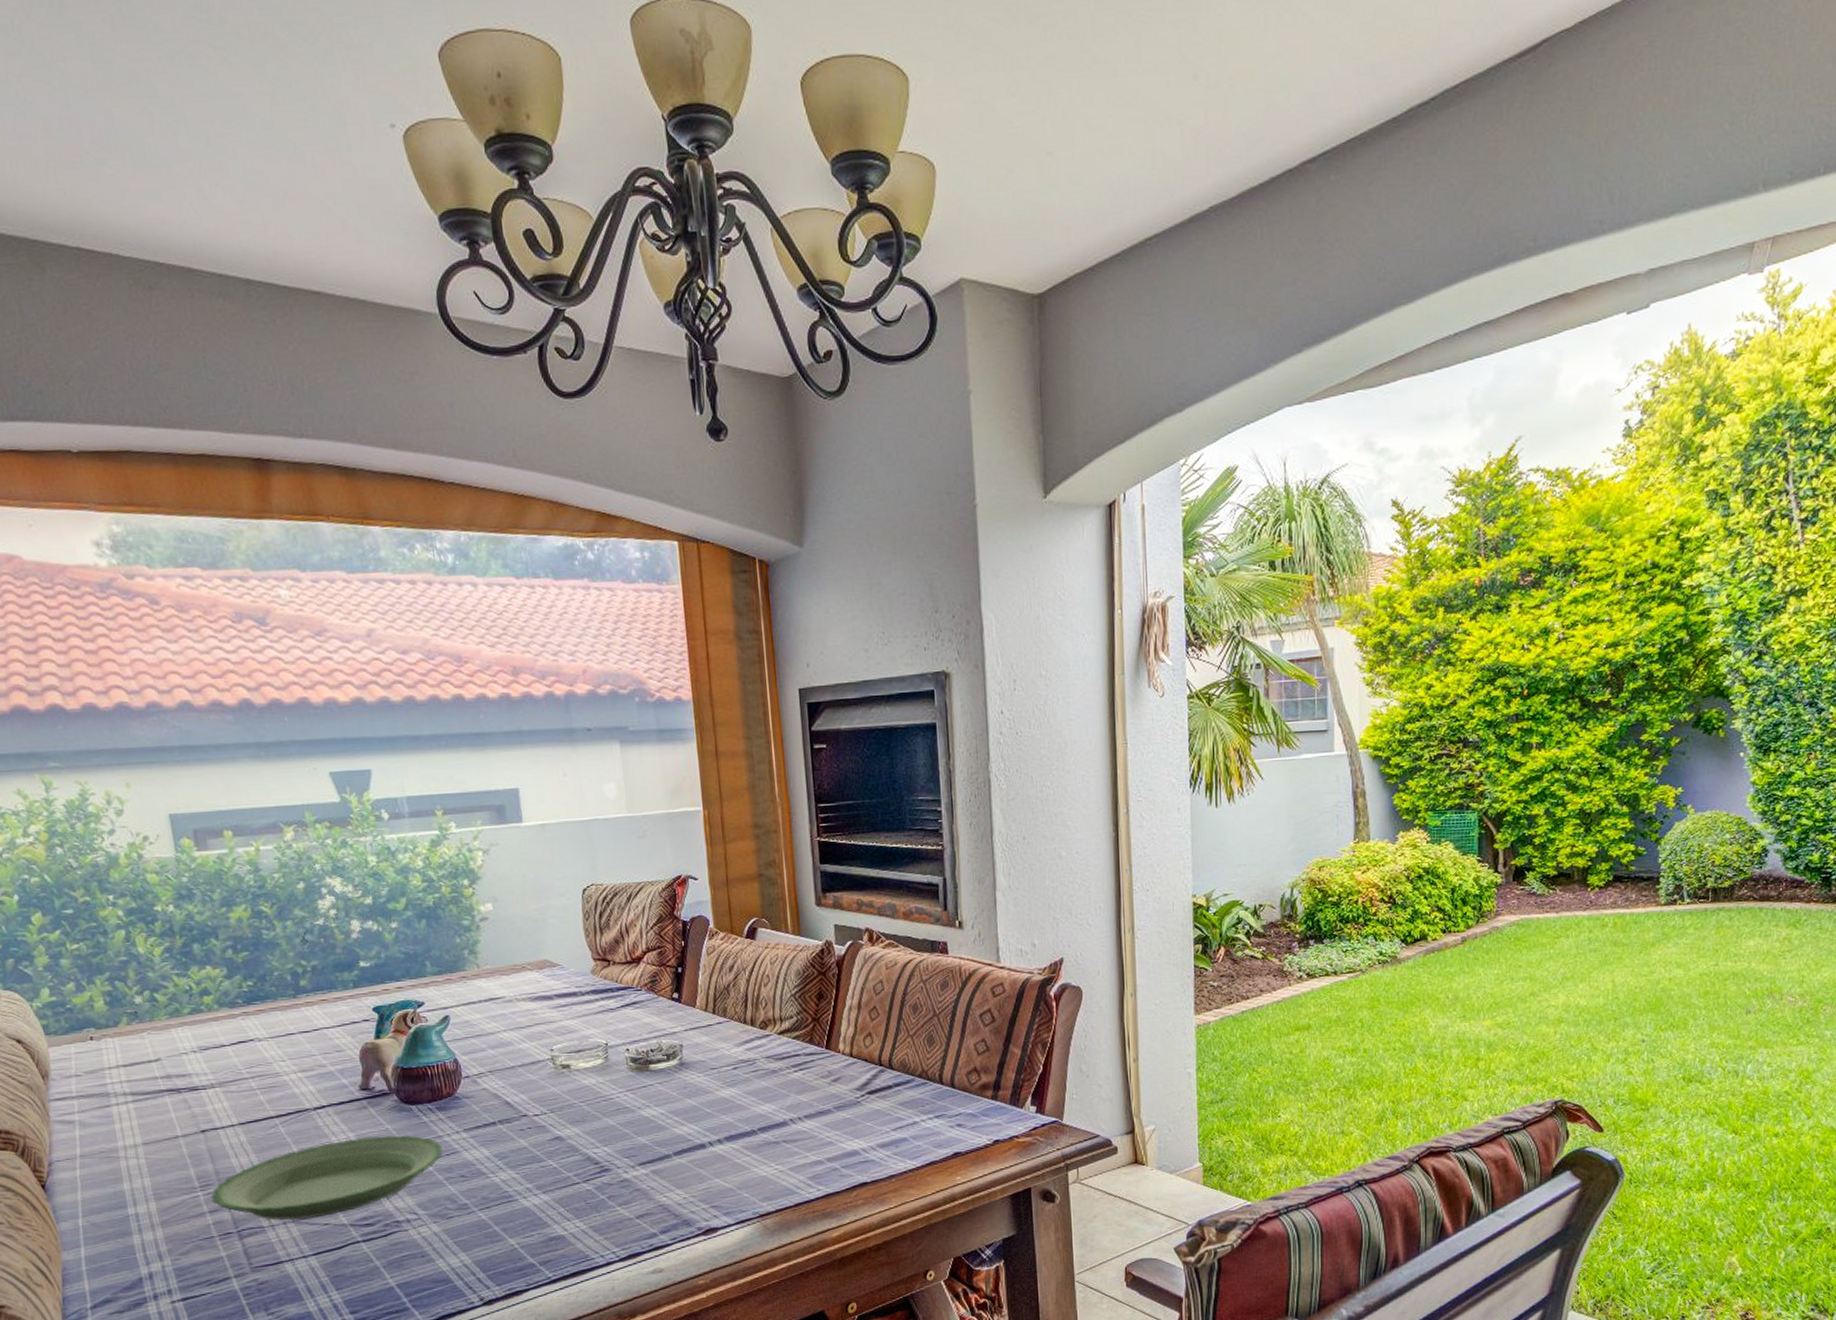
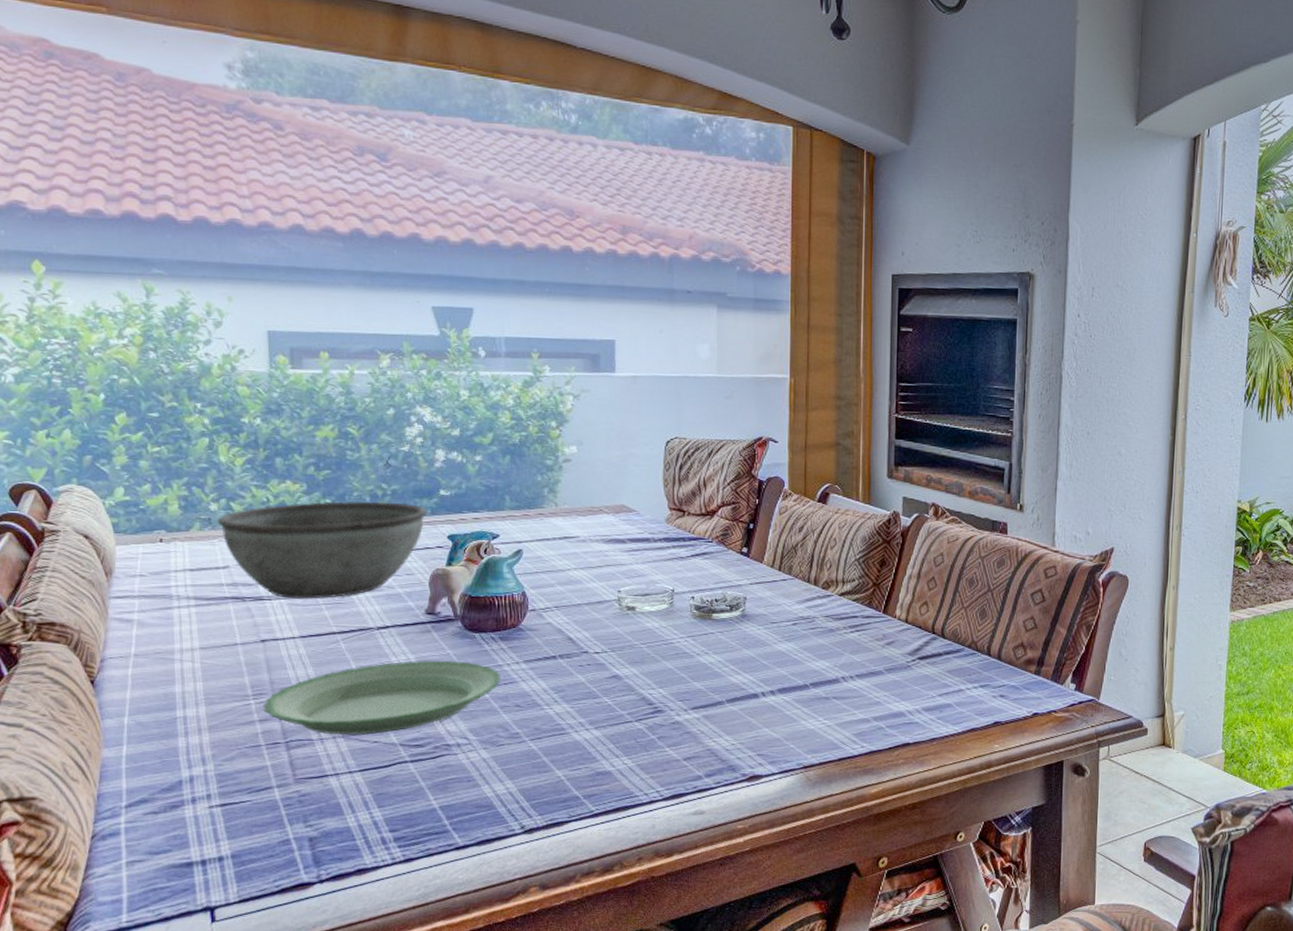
bowl: none [143,978,350,1086] -> present [217,500,428,599]

